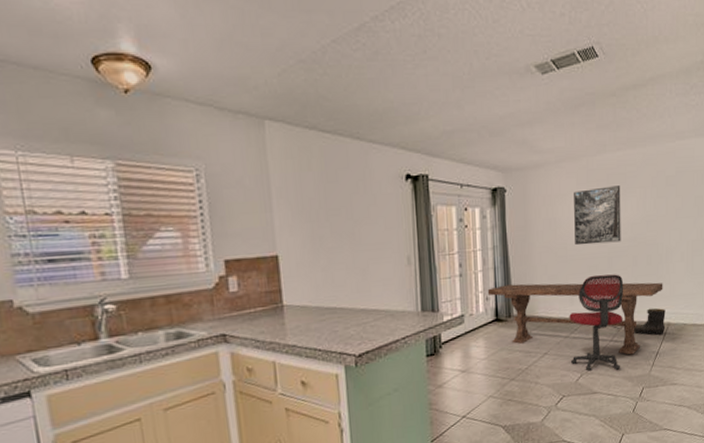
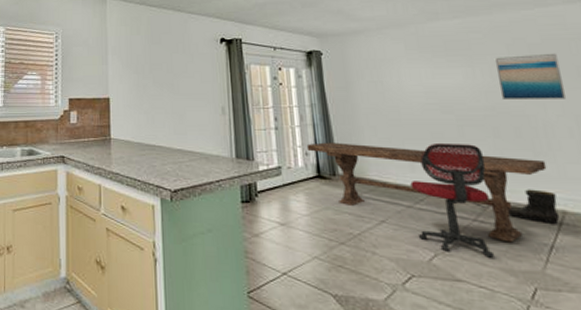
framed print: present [574,186,621,246] -> none [402,52,473,110]
wall art: none [642,184,685,230] -> present [494,53,567,99]

